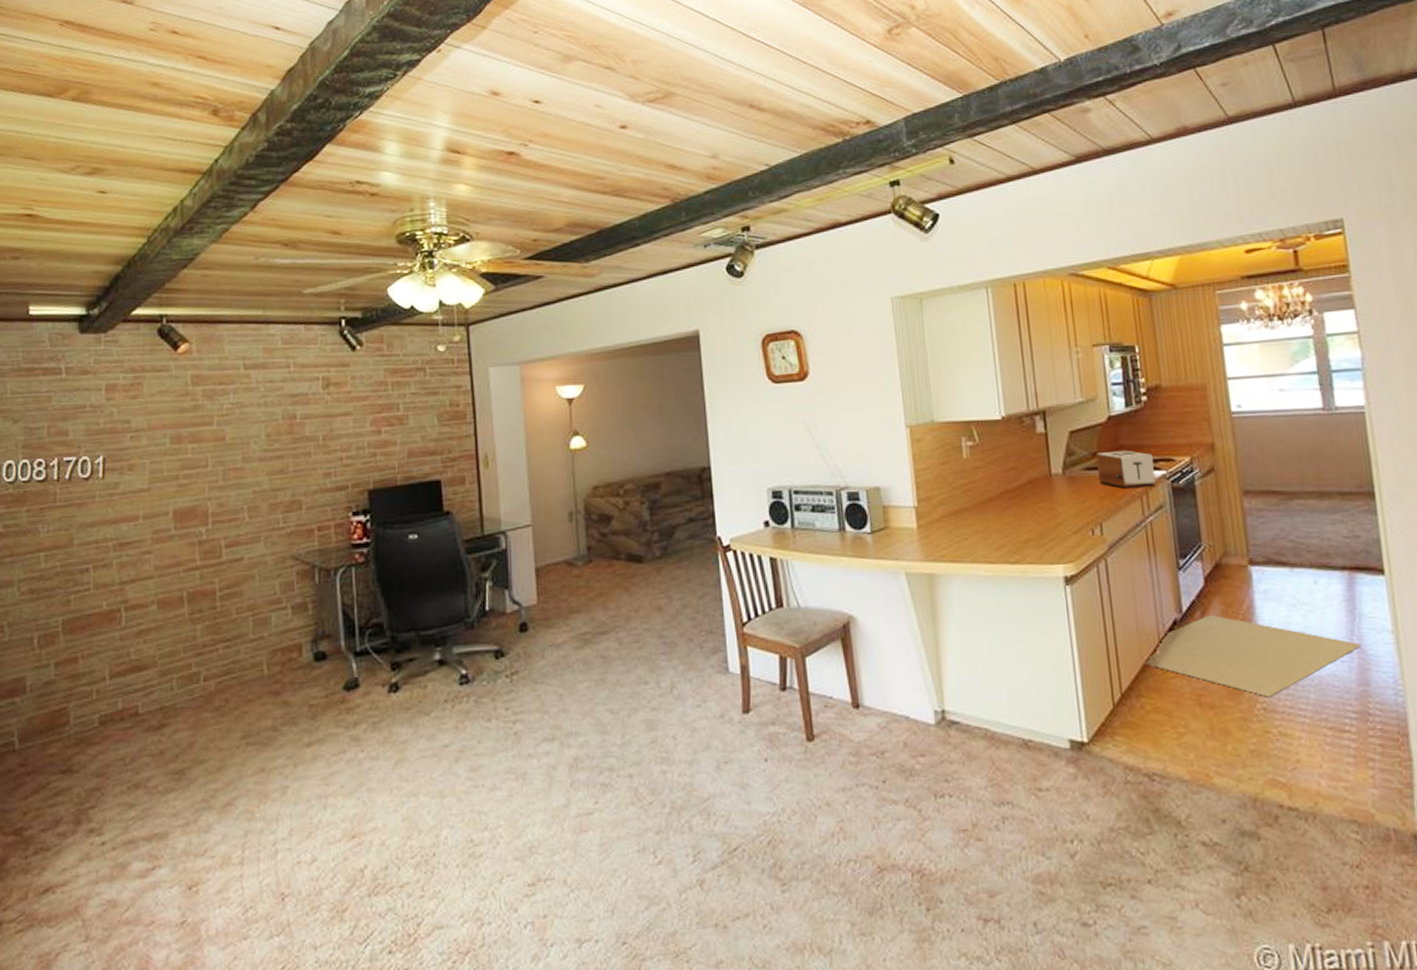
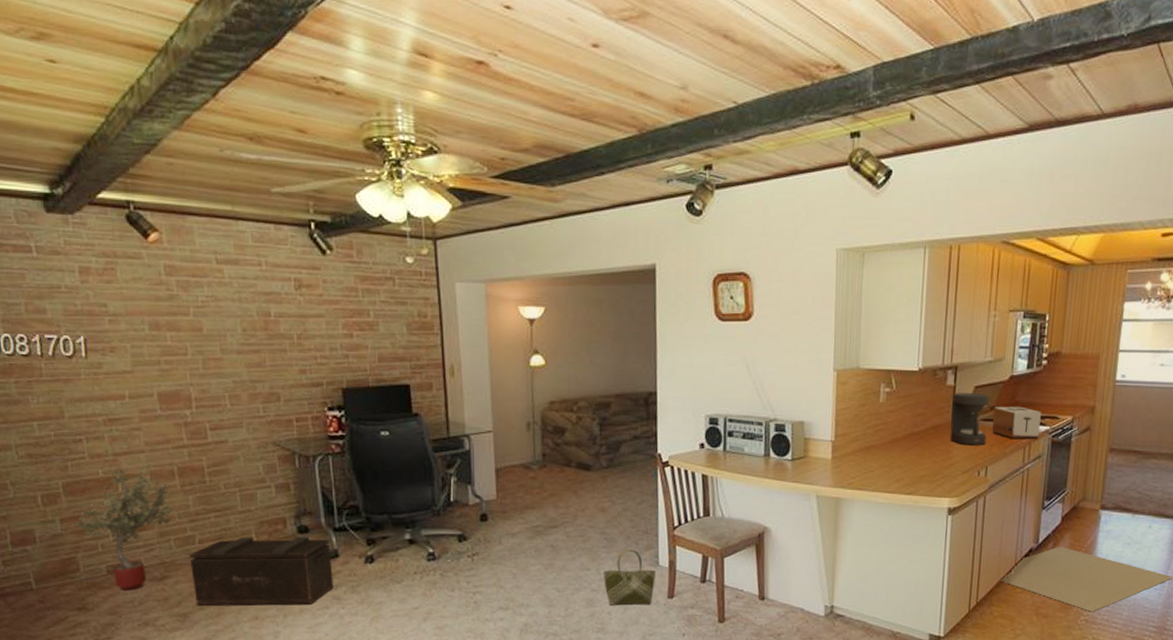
potted tree: none [70,596,181,745] -> present [75,467,174,591]
storage box: none [191,664,352,760] -> present [189,536,334,607]
shopping bag: none [663,654,726,727] -> present [603,549,656,606]
coffee maker: none [1046,438,1095,501] -> present [949,392,990,446]

